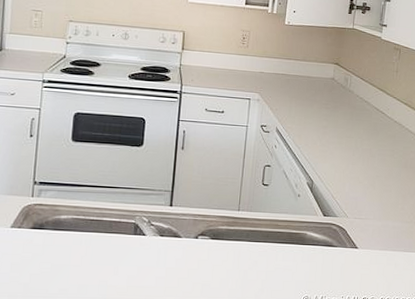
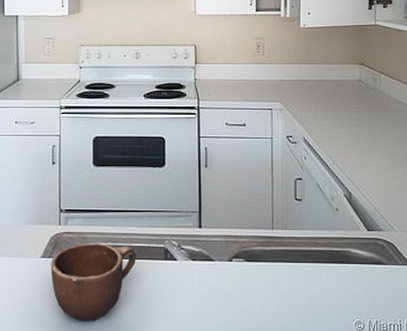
mug: none [19,215,107,290] -> present [50,243,136,321]

